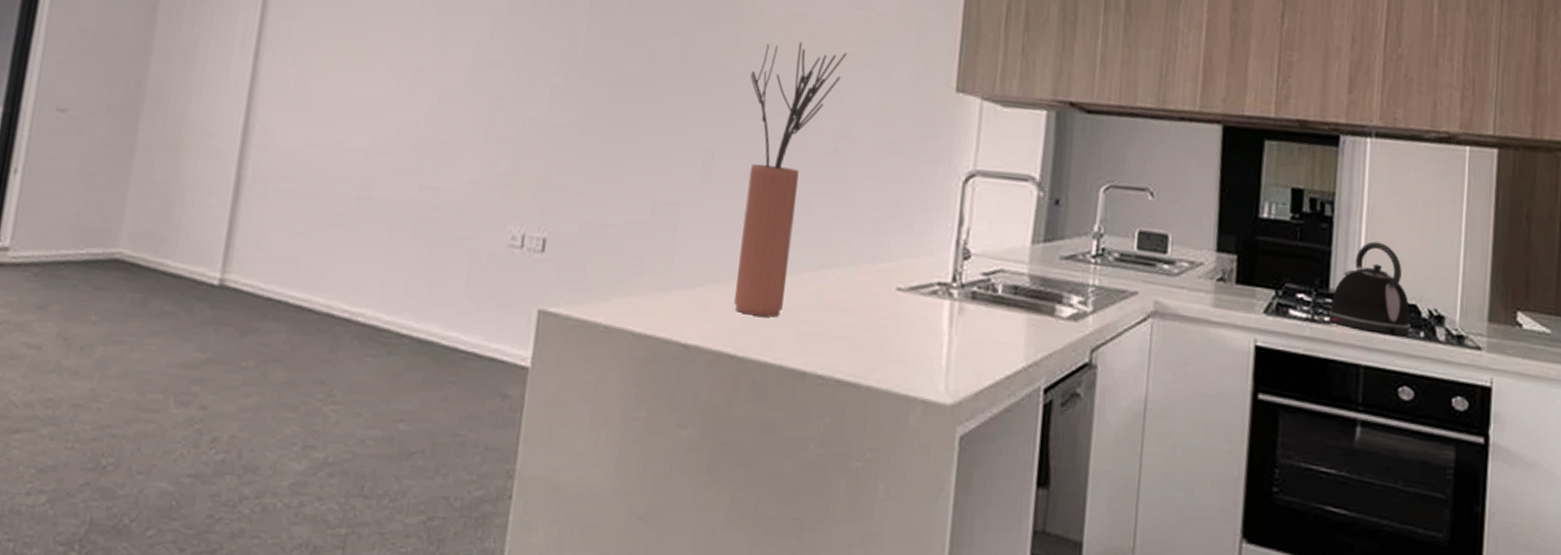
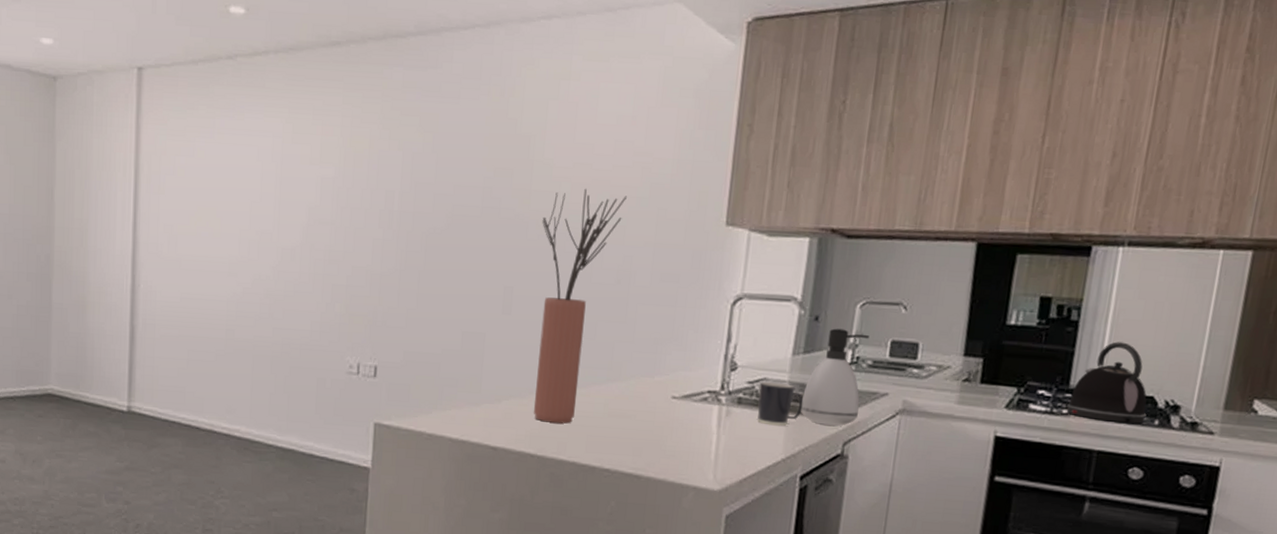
mug: none [994,273,1045,328] -> present [757,381,803,427]
soap dispenser: none [1043,214,1115,330] -> present [801,328,870,427]

